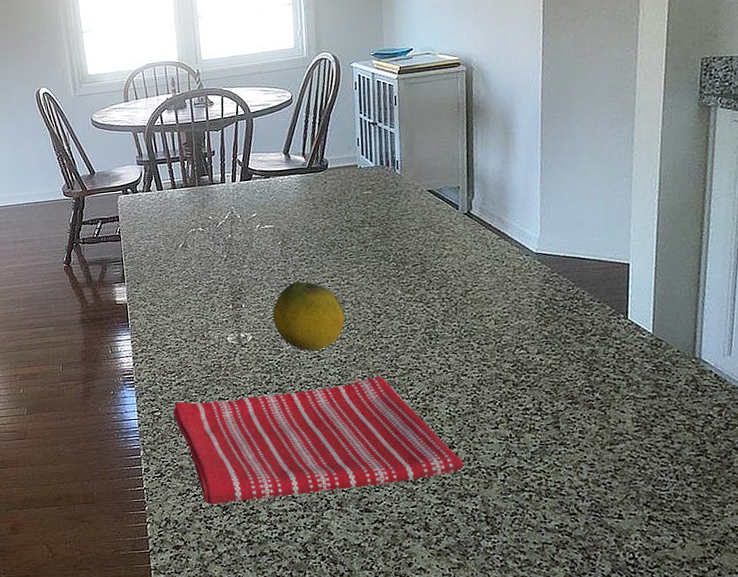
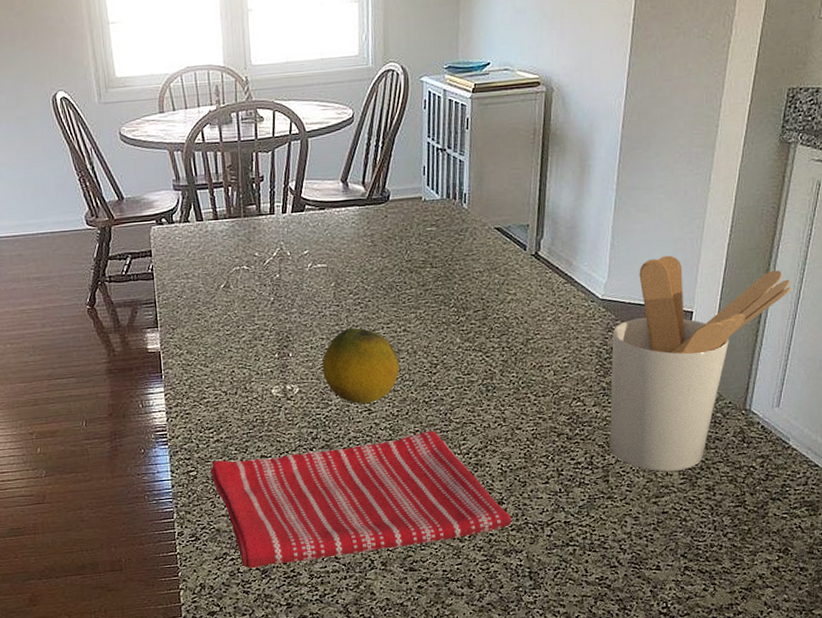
utensil holder: none [550,212,730,419] -> present [609,255,792,472]

